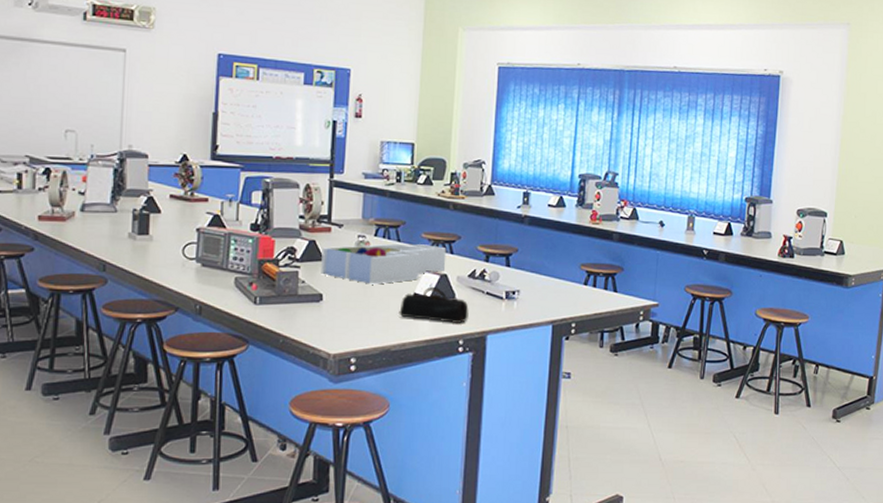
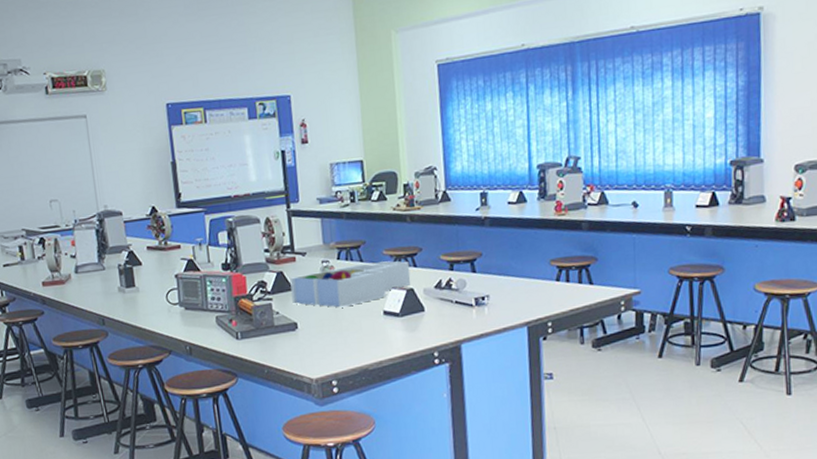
pencil case: present [399,286,469,323] -> none [371,302,441,336]

